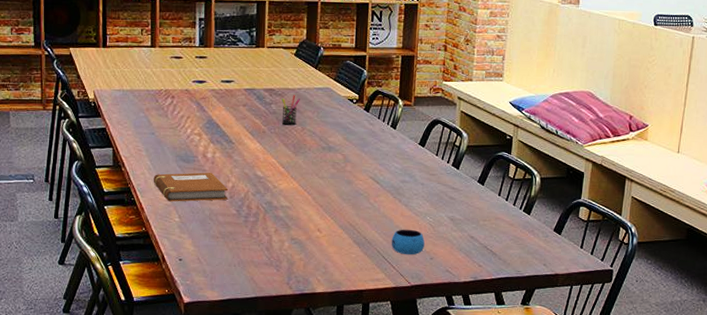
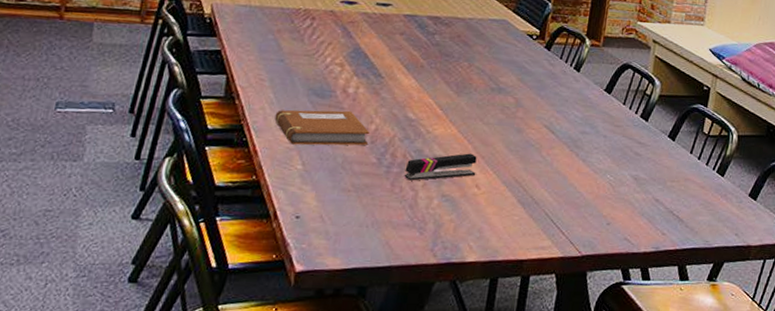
stapler: none [259,203,317,228] -> present [404,153,477,181]
pen holder: present [281,95,300,126] -> none [445,25,470,61]
mug: present [391,229,425,255] -> none [562,188,602,219]

